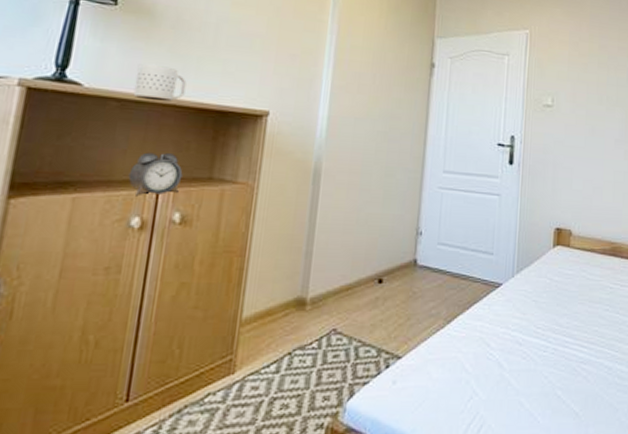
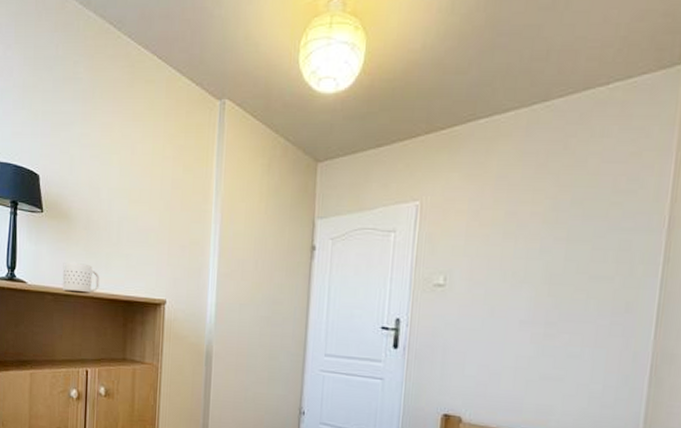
alarm clock: present [128,152,183,197] -> none [65,337,104,373]

